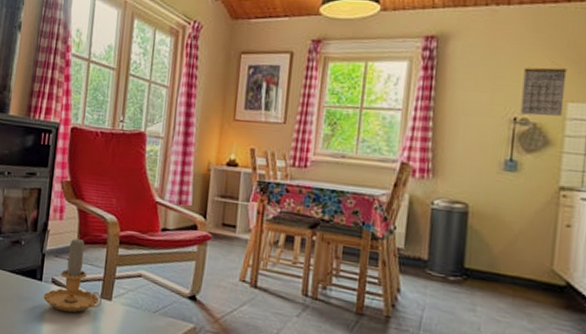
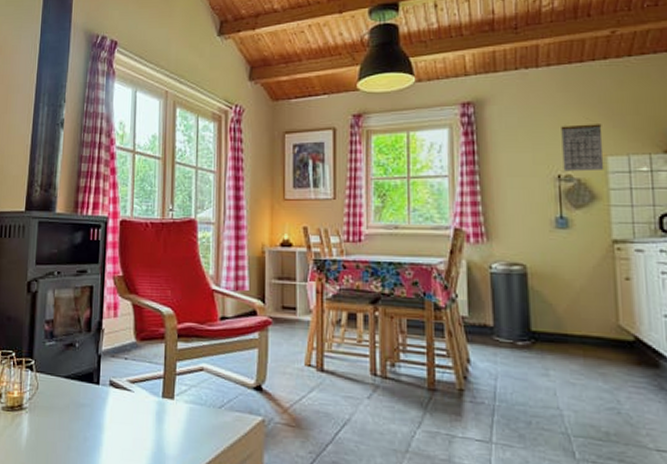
candle: present [43,236,102,313] -> none [101,333,163,416]

